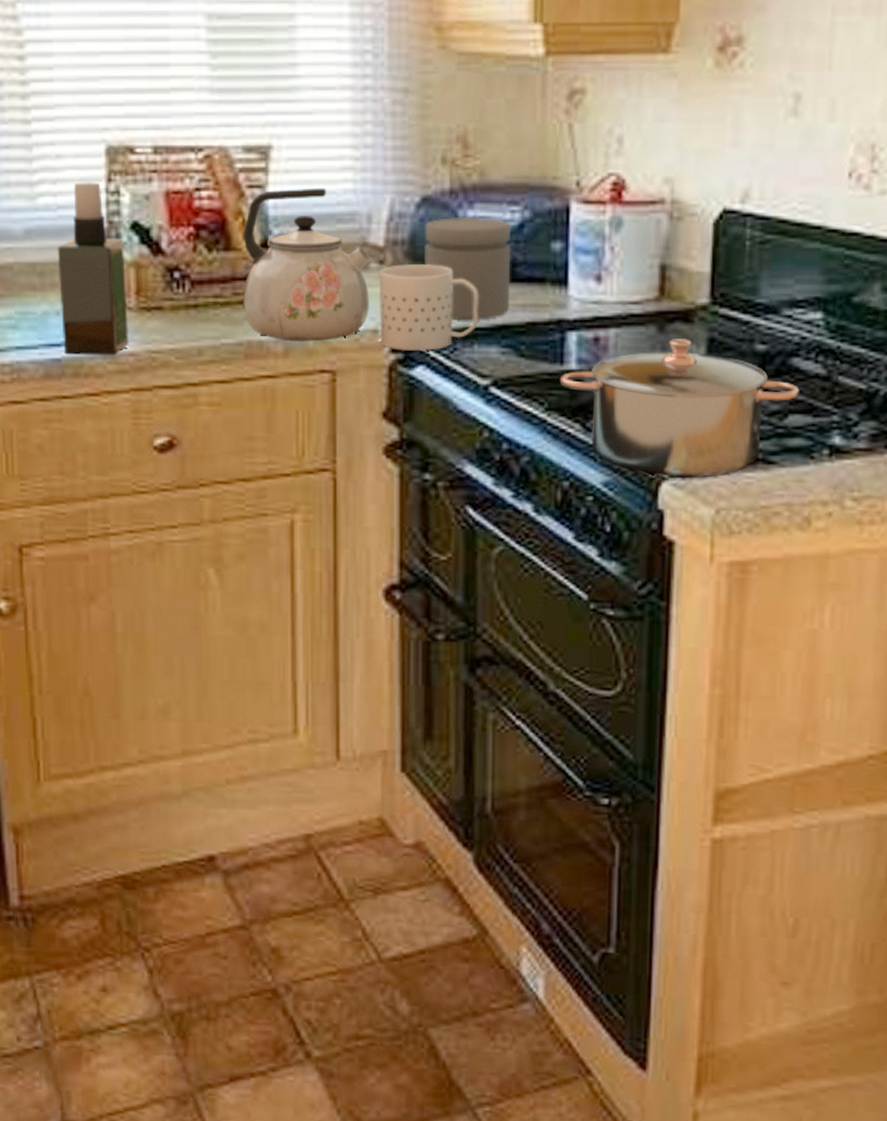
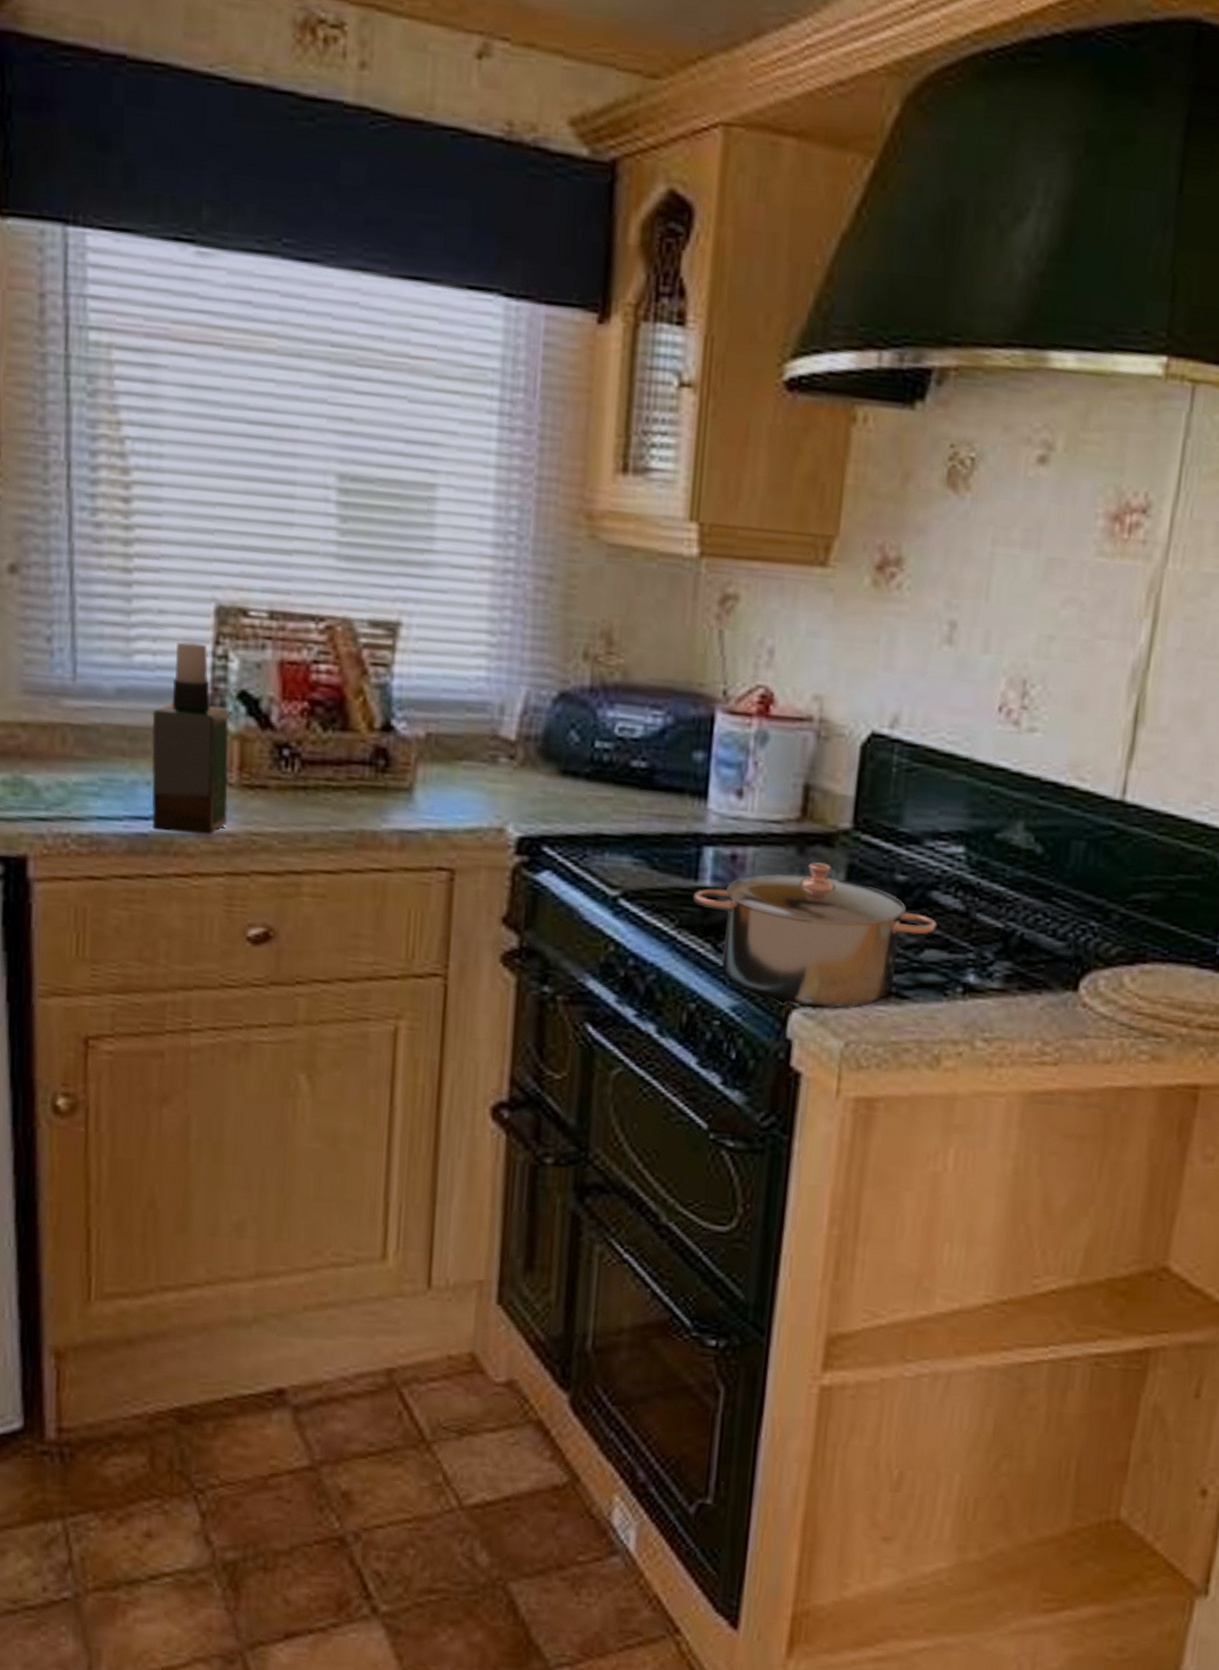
kettle: present [243,187,371,342] -> none [357,670,501,837]
mug: present [380,264,480,352] -> none [505,761,614,856]
jar: present [425,216,511,321] -> none [558,716,652,827]

